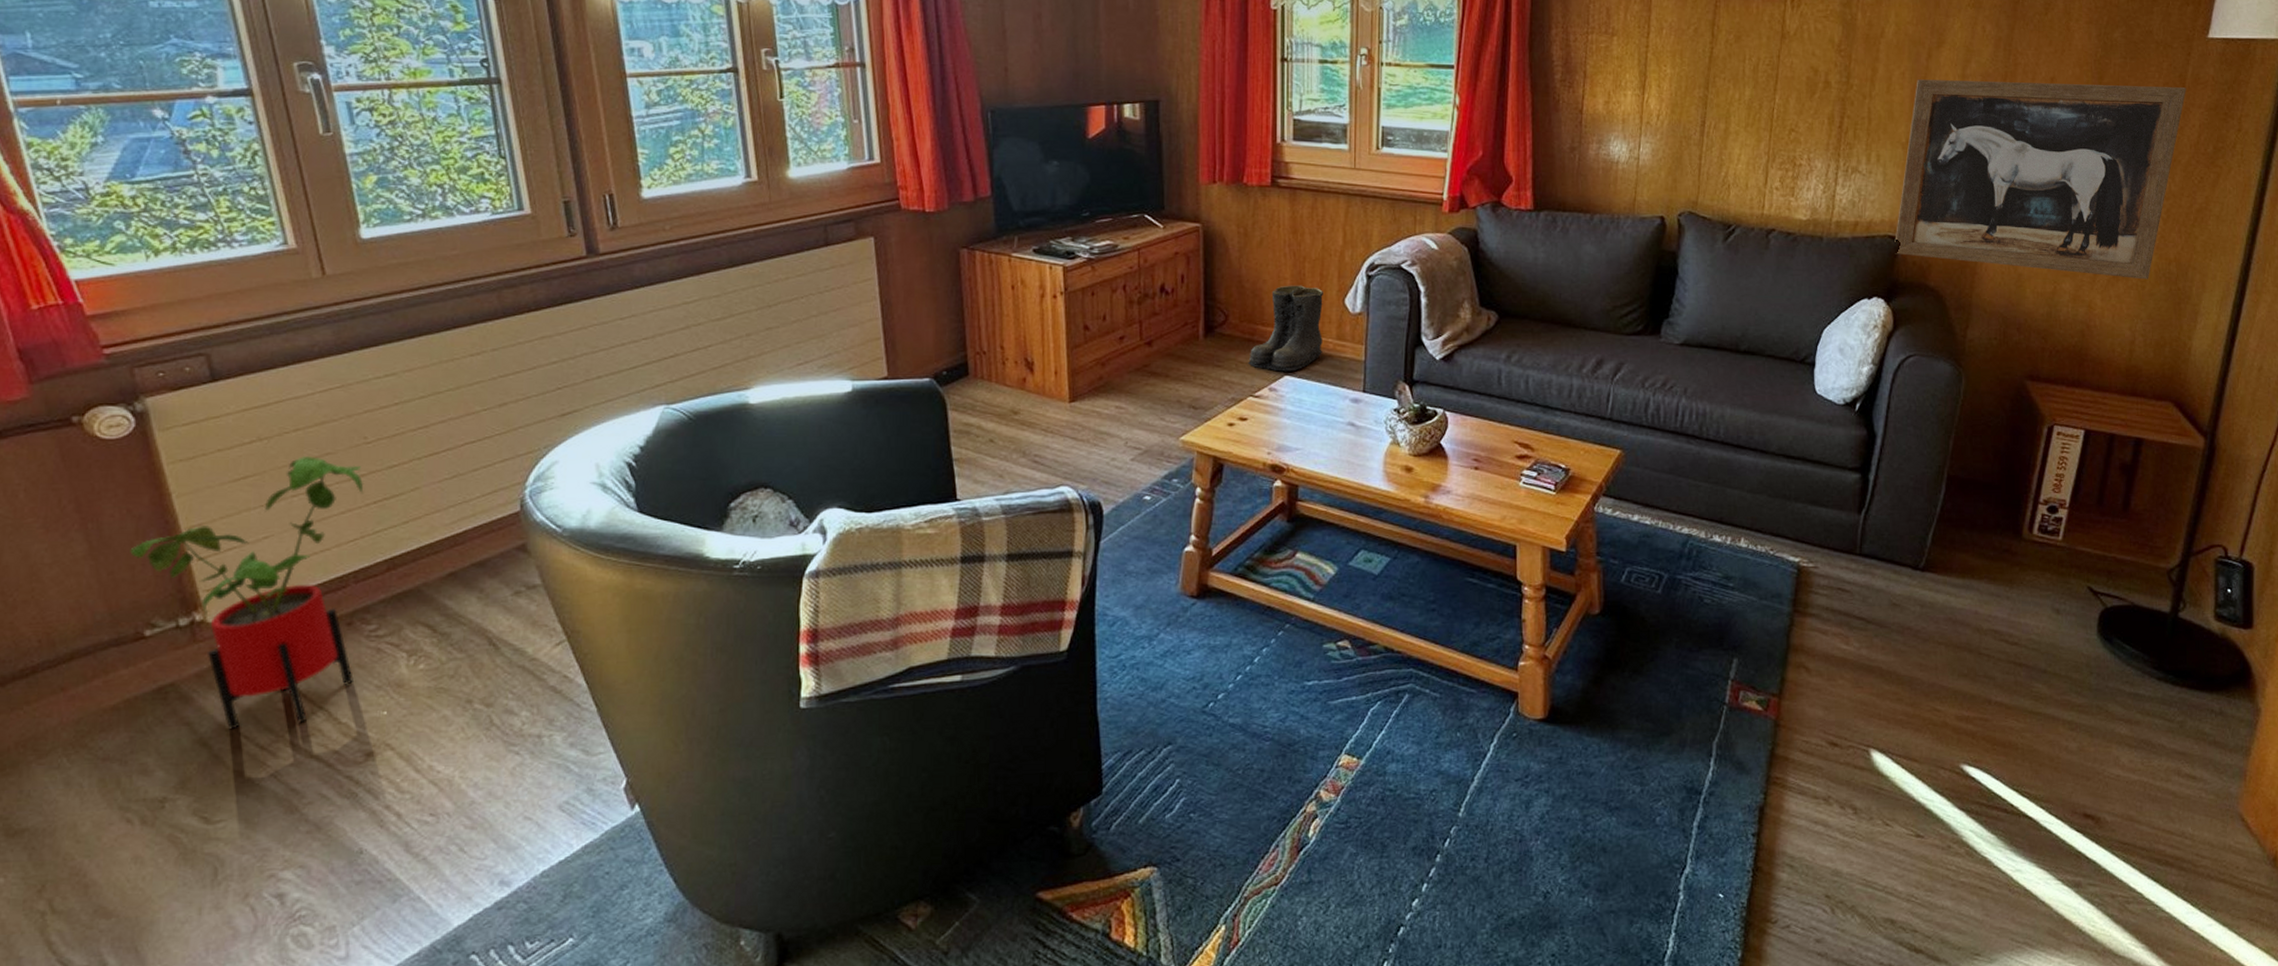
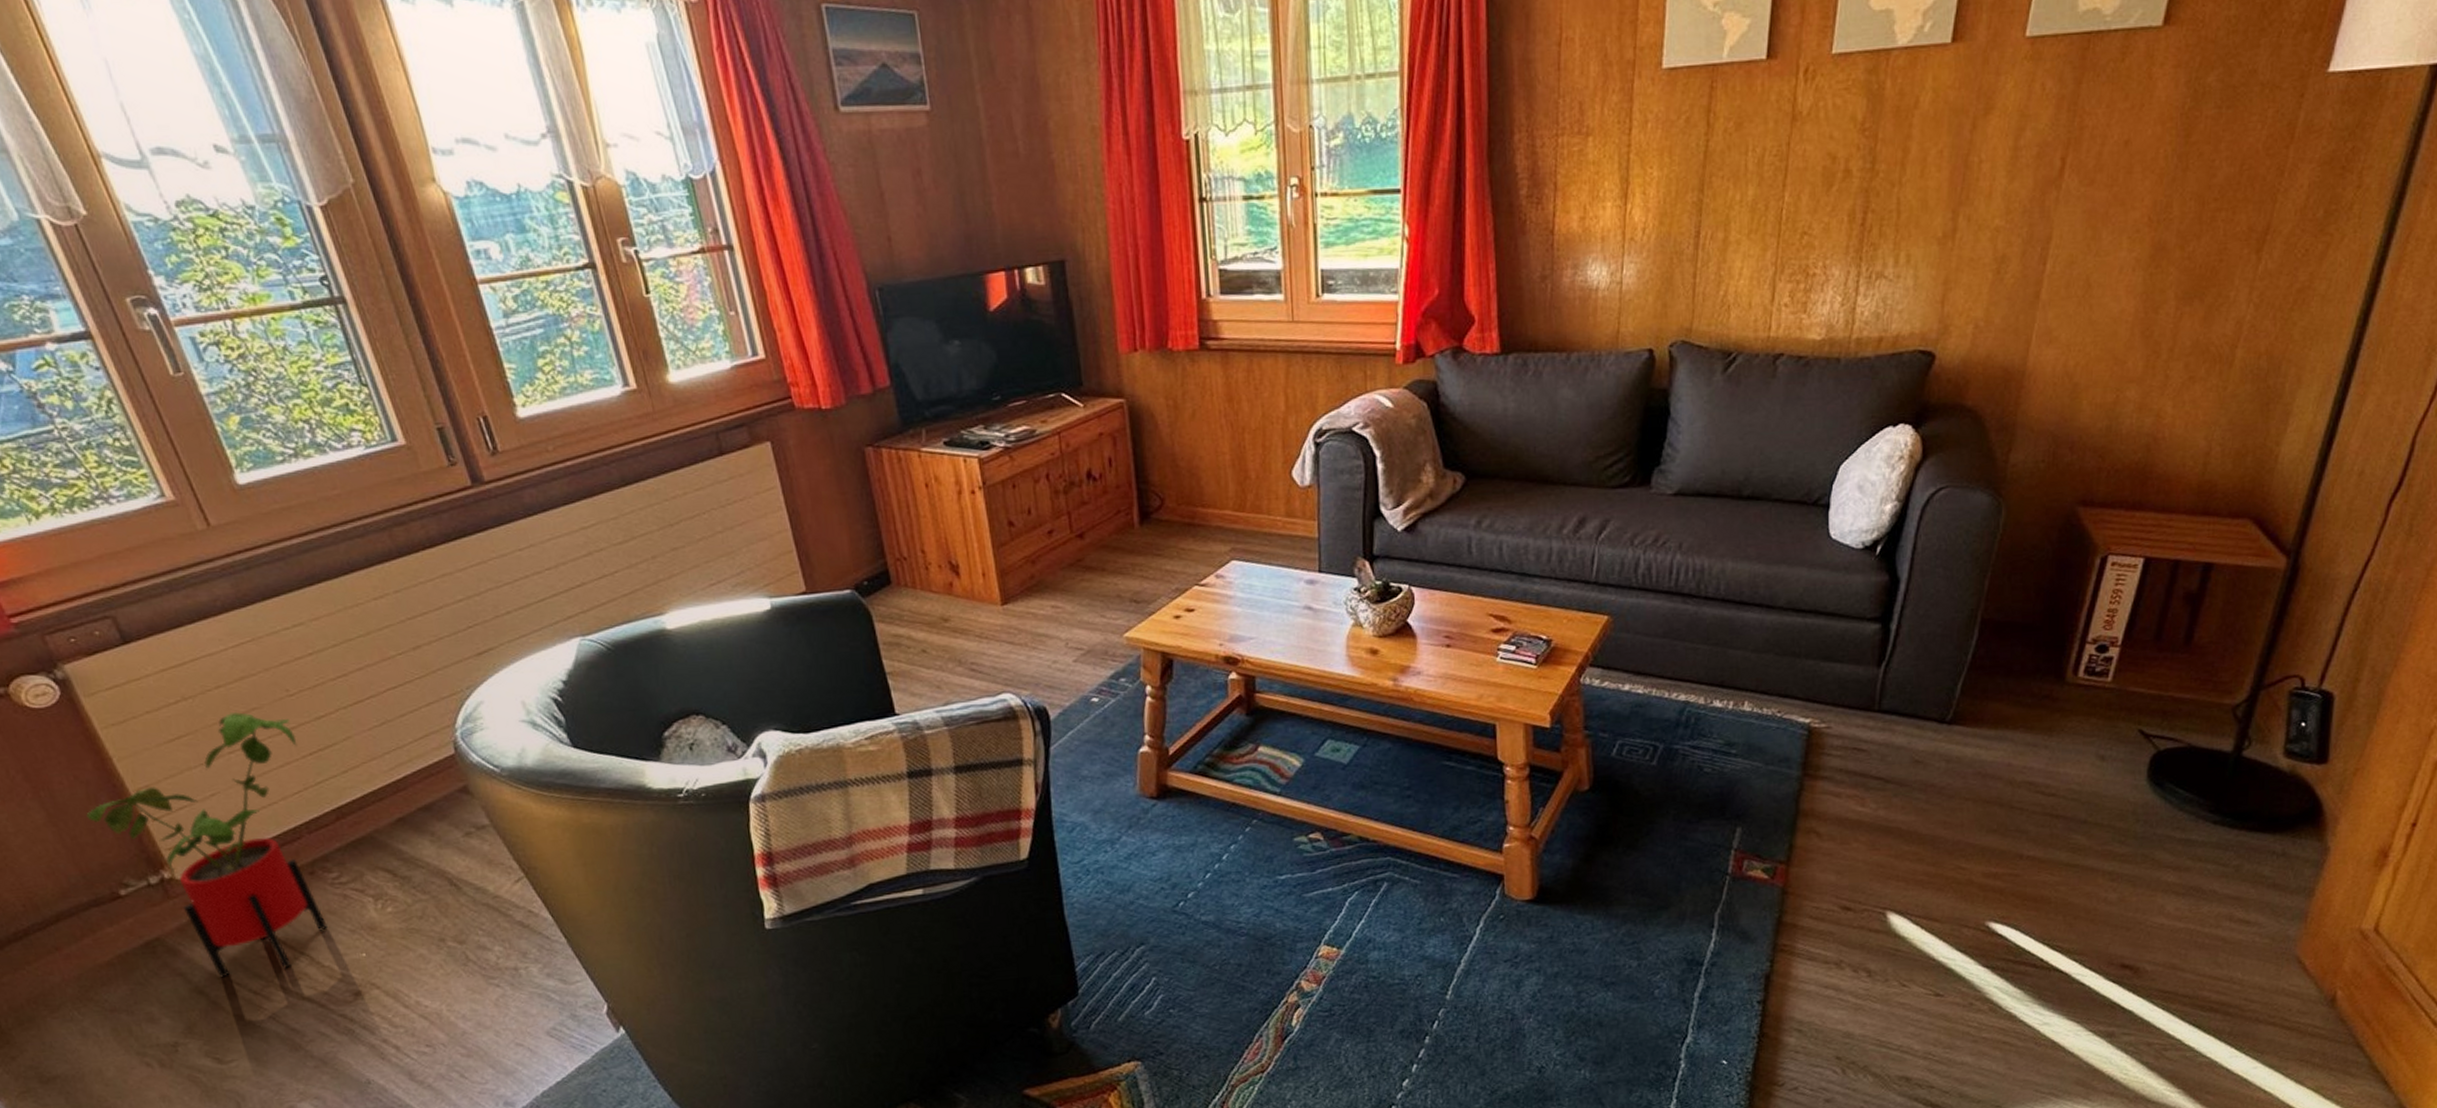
boots: present [1248,285,1325,372] -> none [1190,459,1274,557]
wall art: present [1895,79,2186,280] -> none [1926,139,2296,379]

